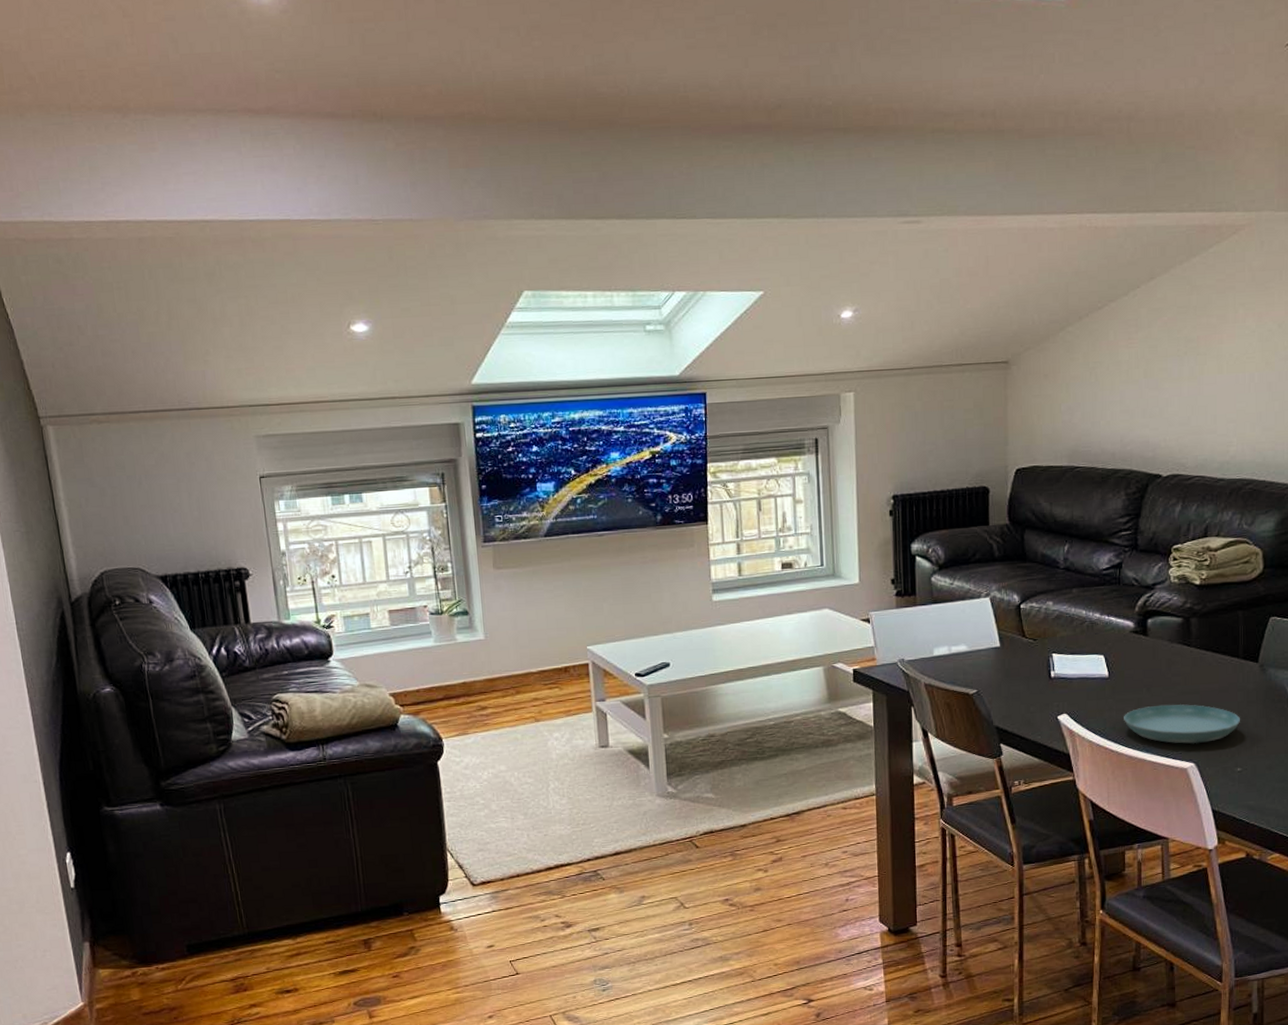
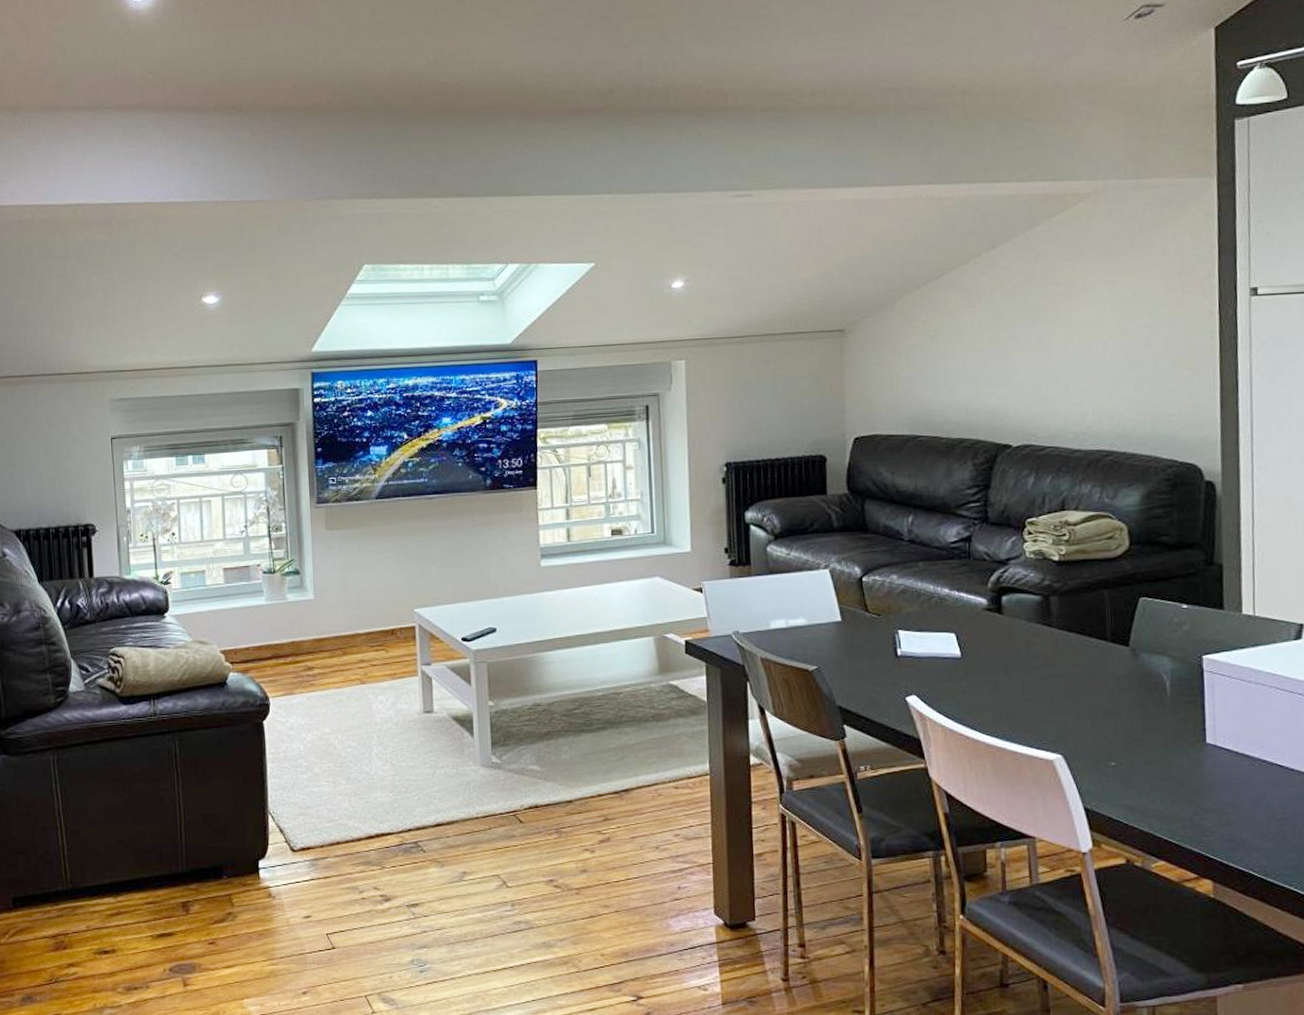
saucer: present [1124,703,1240,744] -> none [979,688,1111,733]

